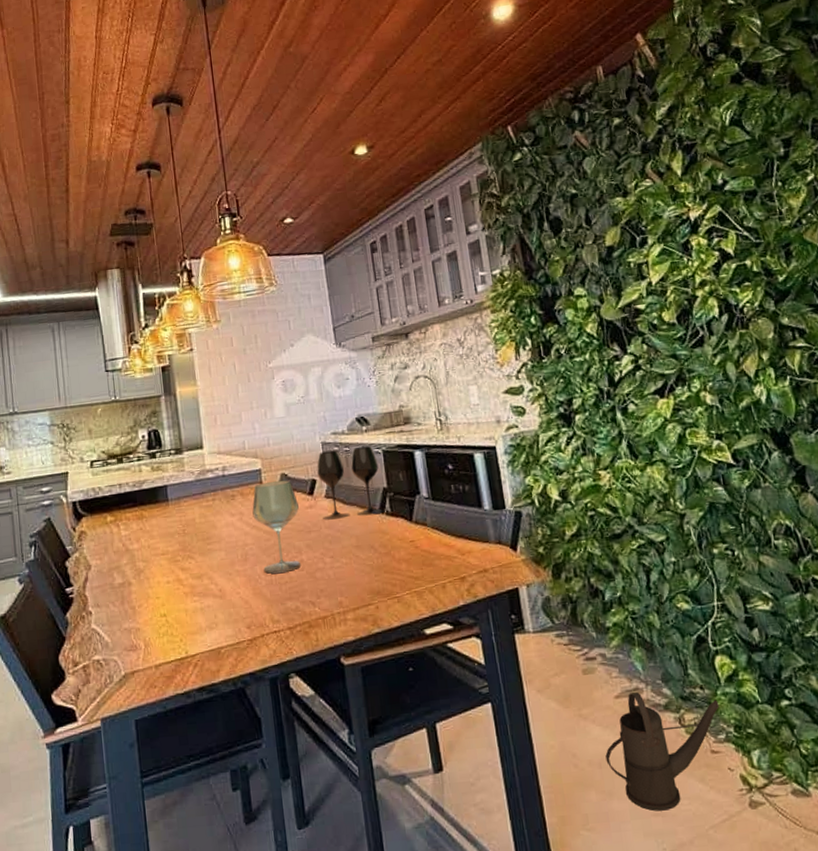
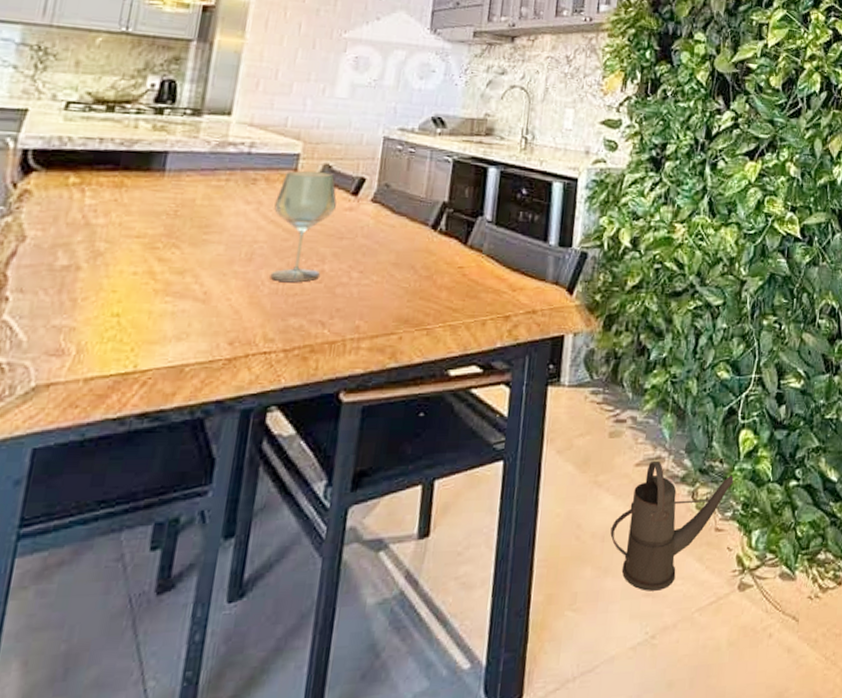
wine glass: present [317,445,385,520] -> none [362,148,445,231]

